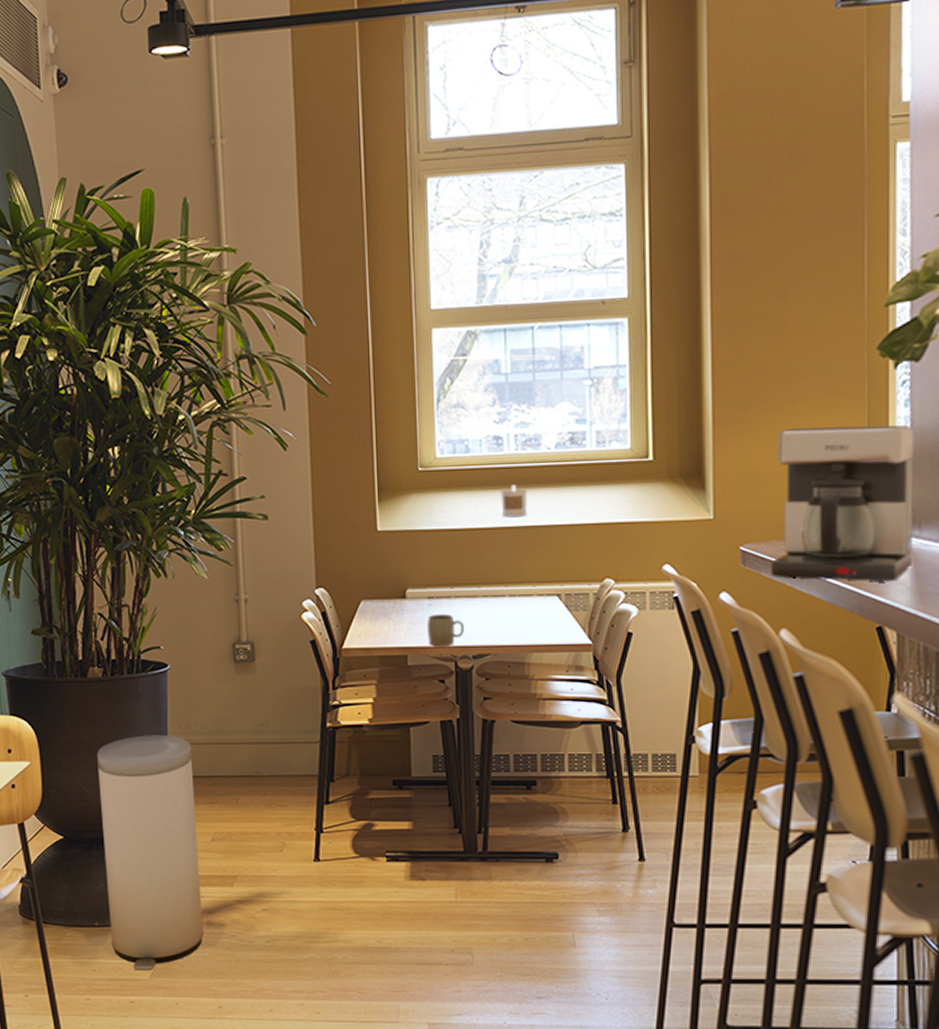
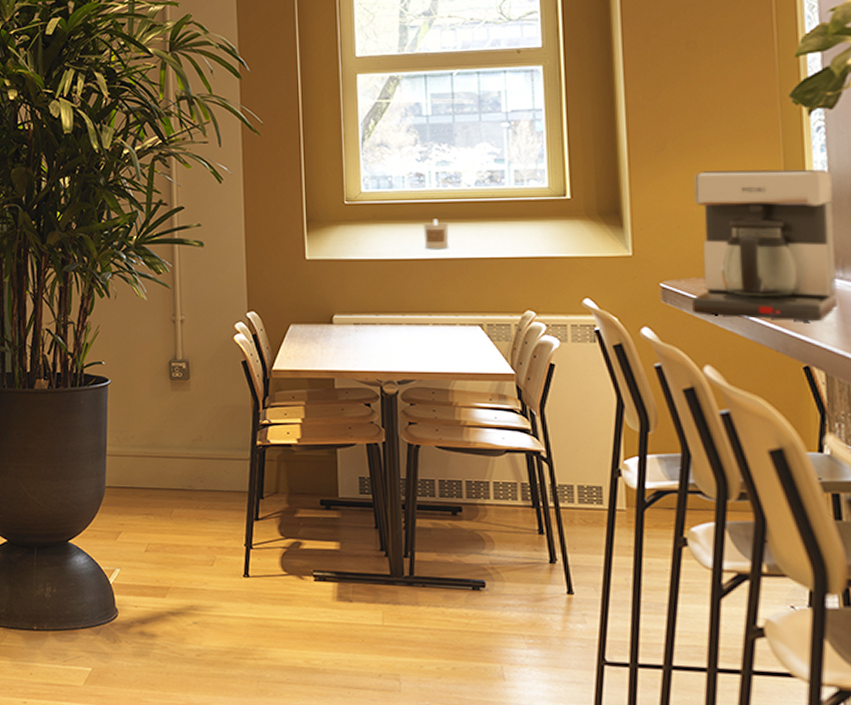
pedal bin: present [97,735,203,972] -> none [41,445,136,678]
mug: present [427,613,465,646] -> none [354,339,390,370]

